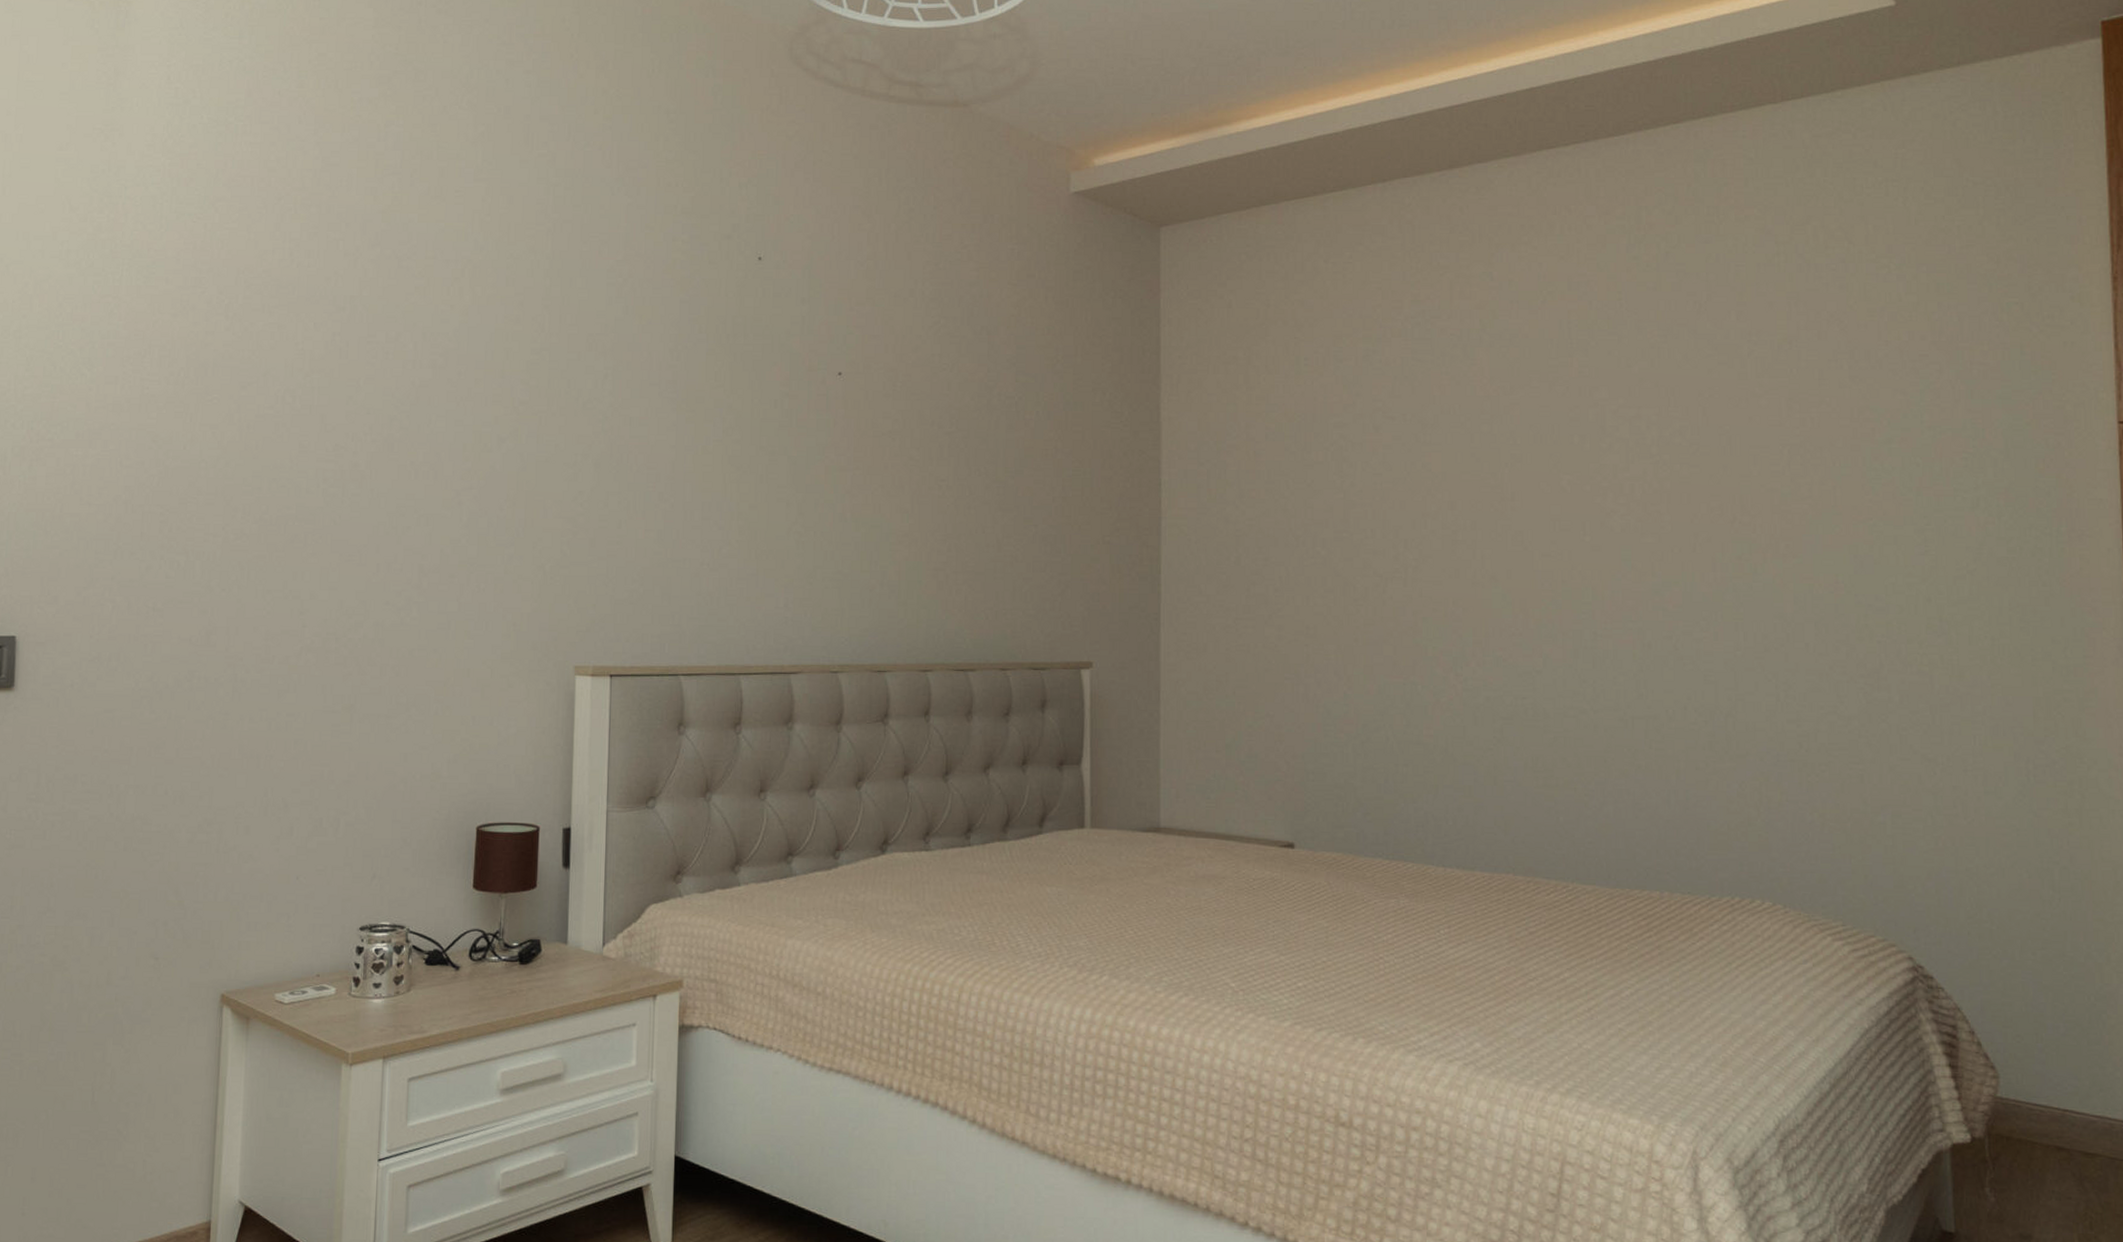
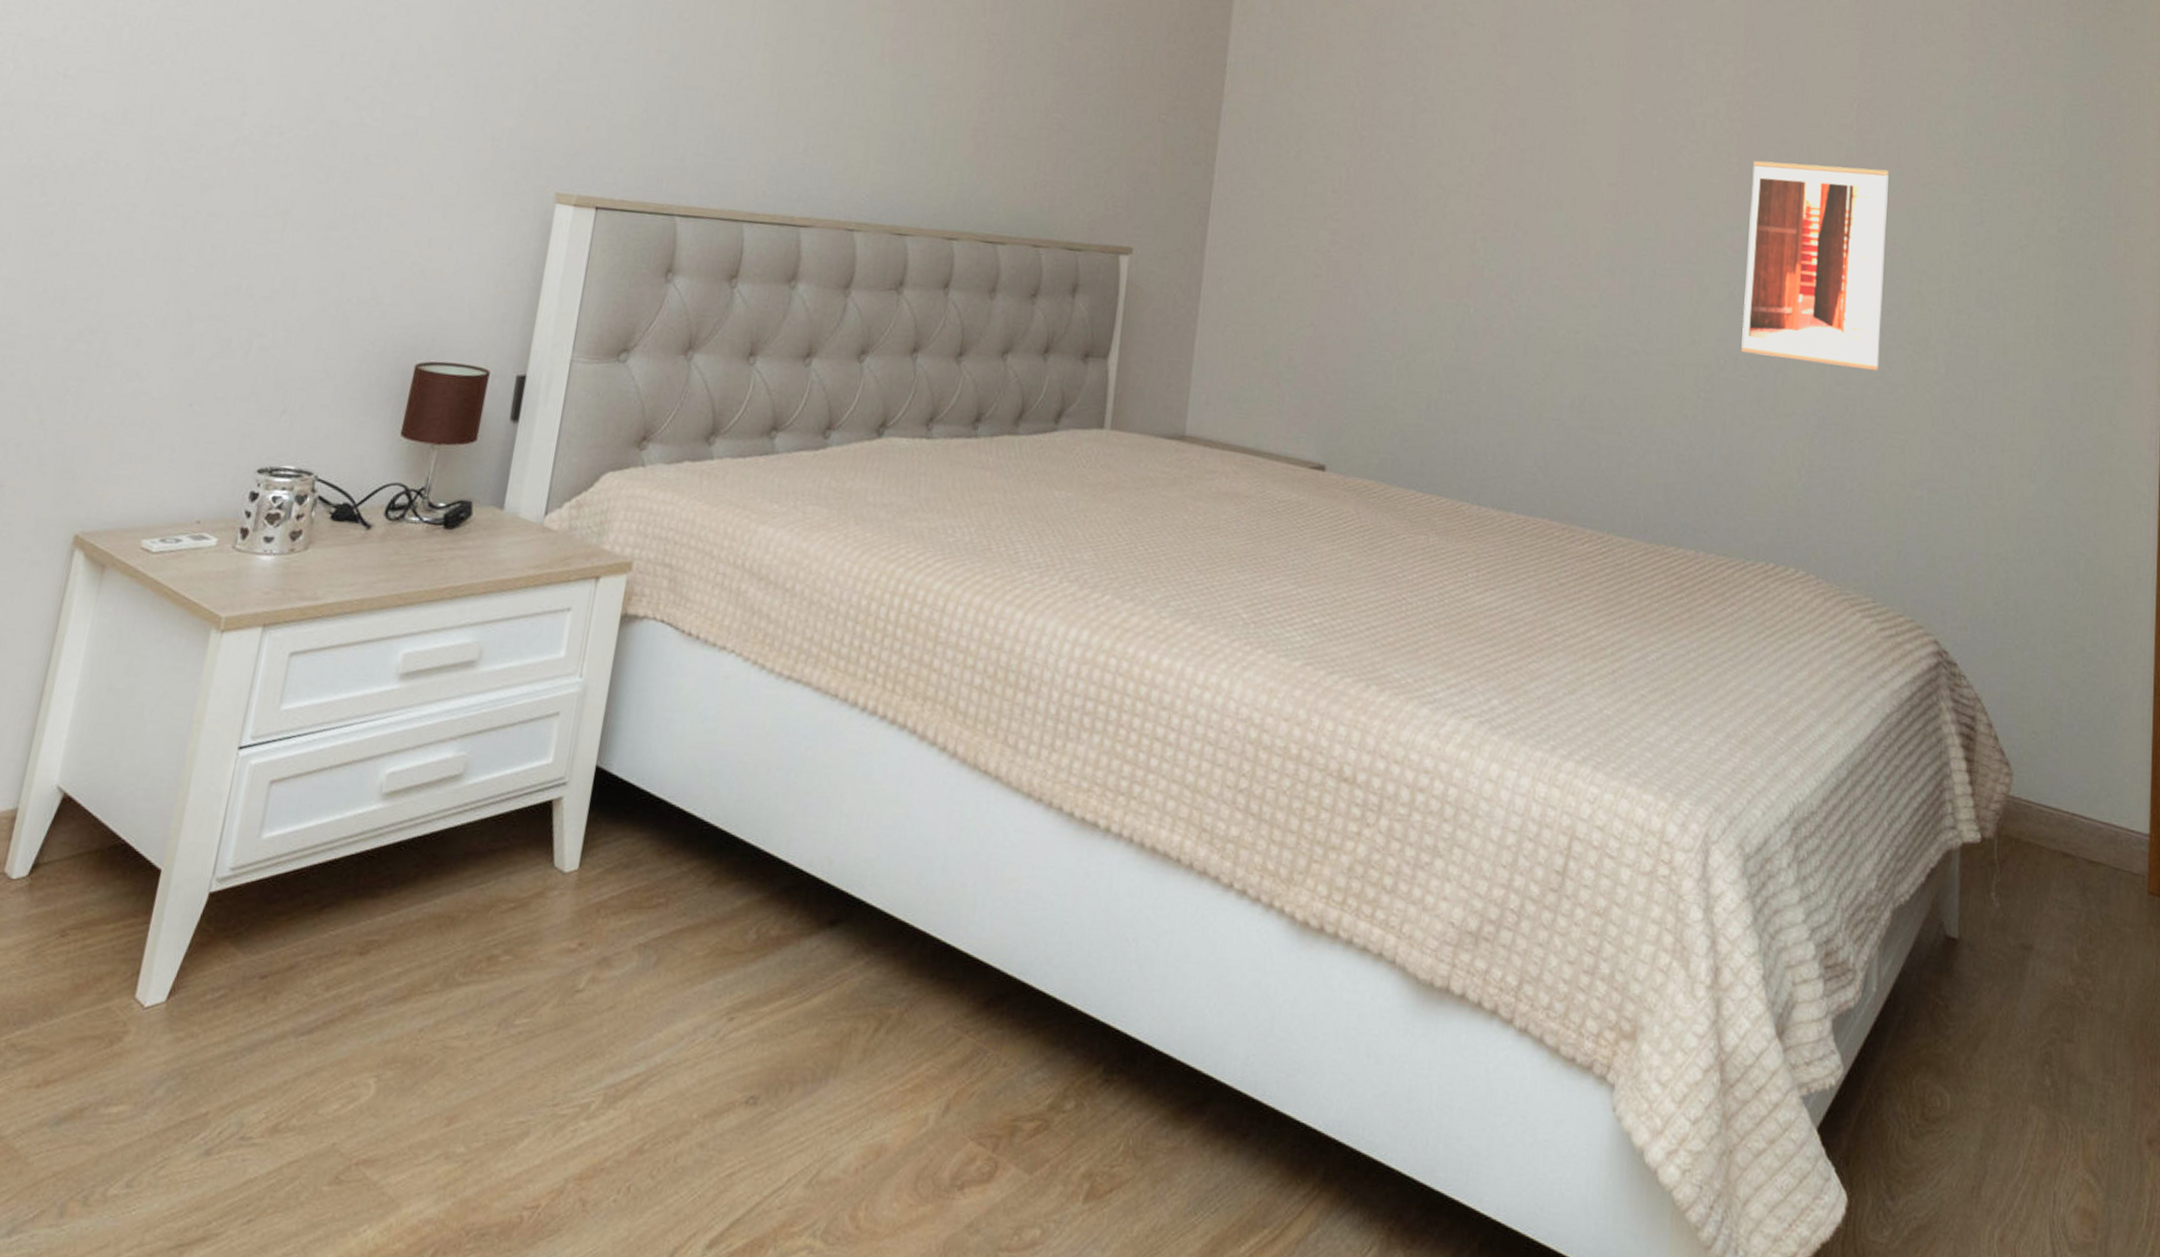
wall art: none [1686,511,1831,705] -> present [1741,161,1889,370]

